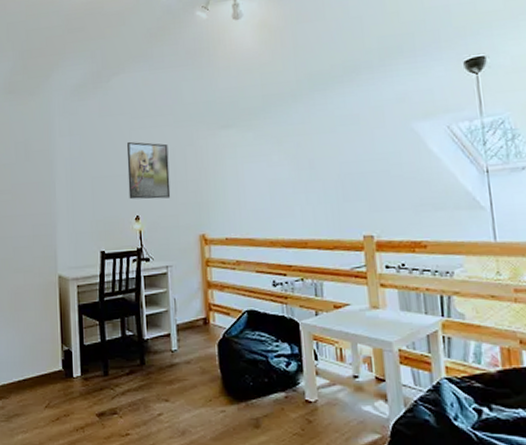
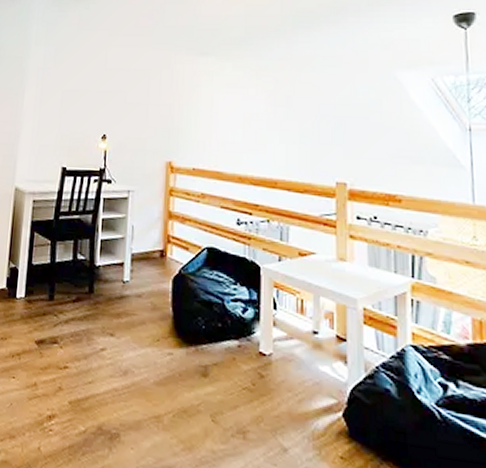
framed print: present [126,141,171,200] -> none [98,58,144,120]

